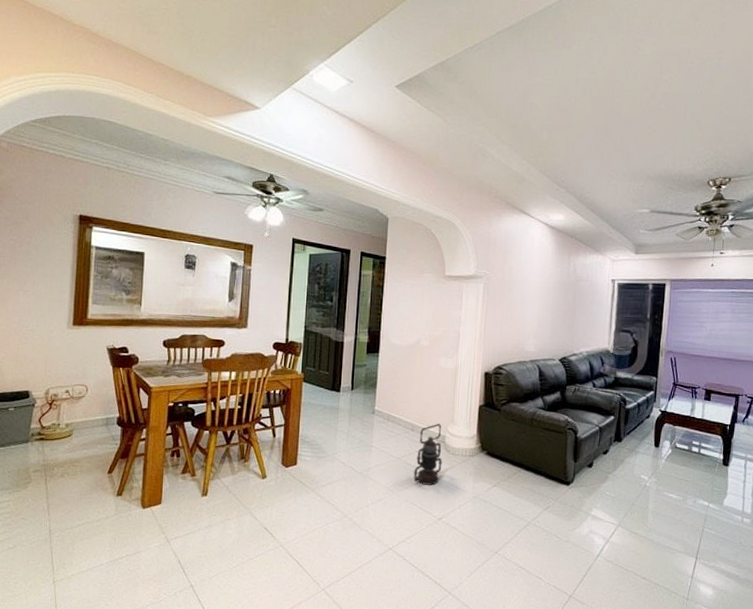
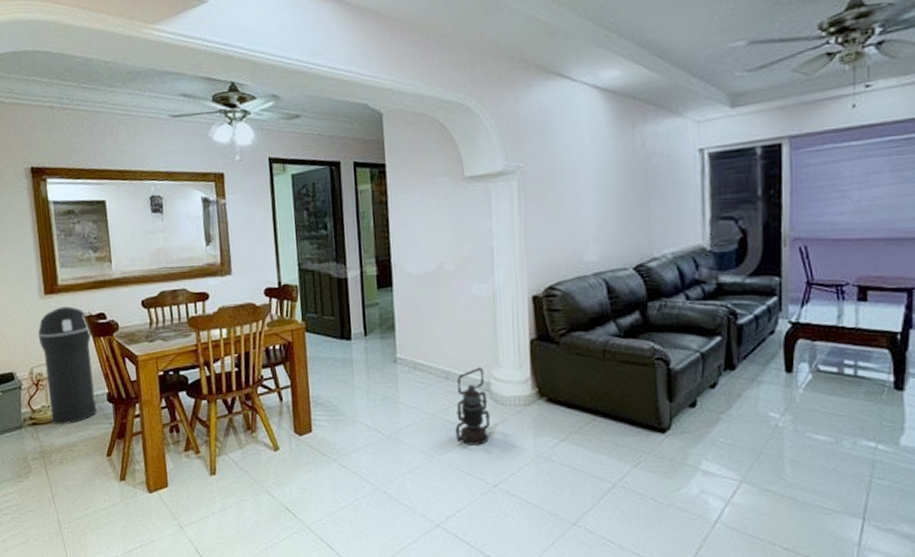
trash can: none [58,338,111,442] -> present [38,306,97,425]

